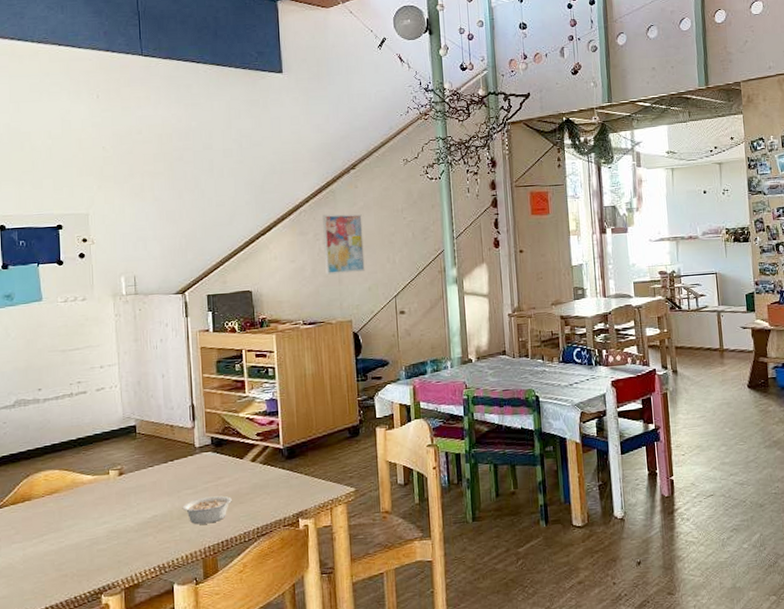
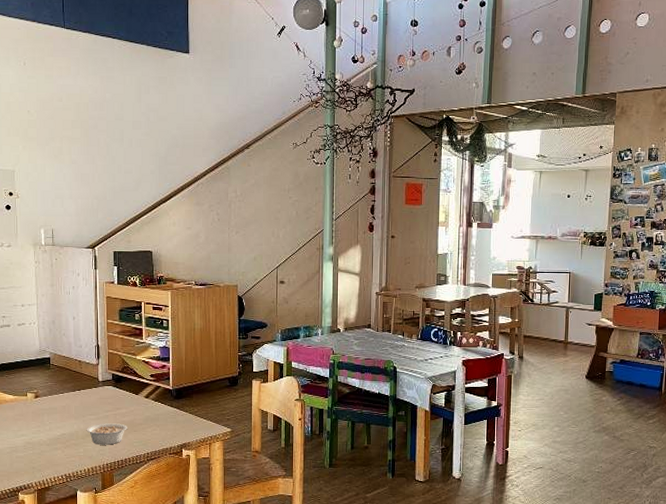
wall art: present [322,213,365,275] -> none [217,188,252,243]

